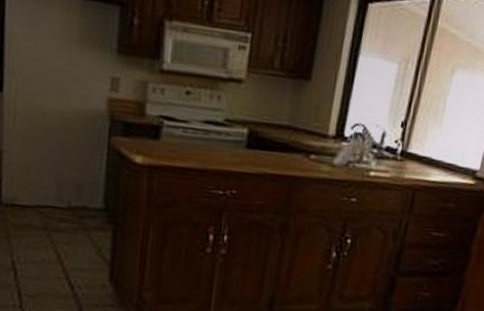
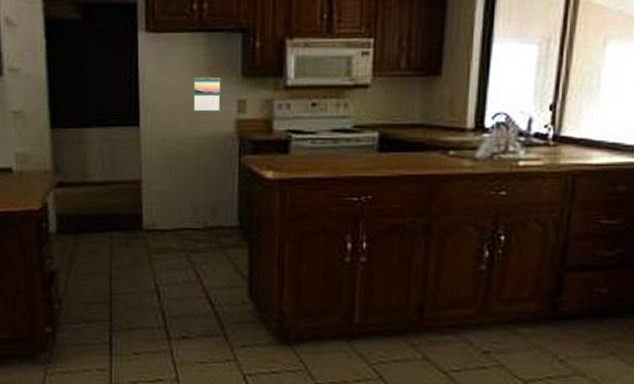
calendar: none [62,47,95,88] -> present [193,77,221,112]

